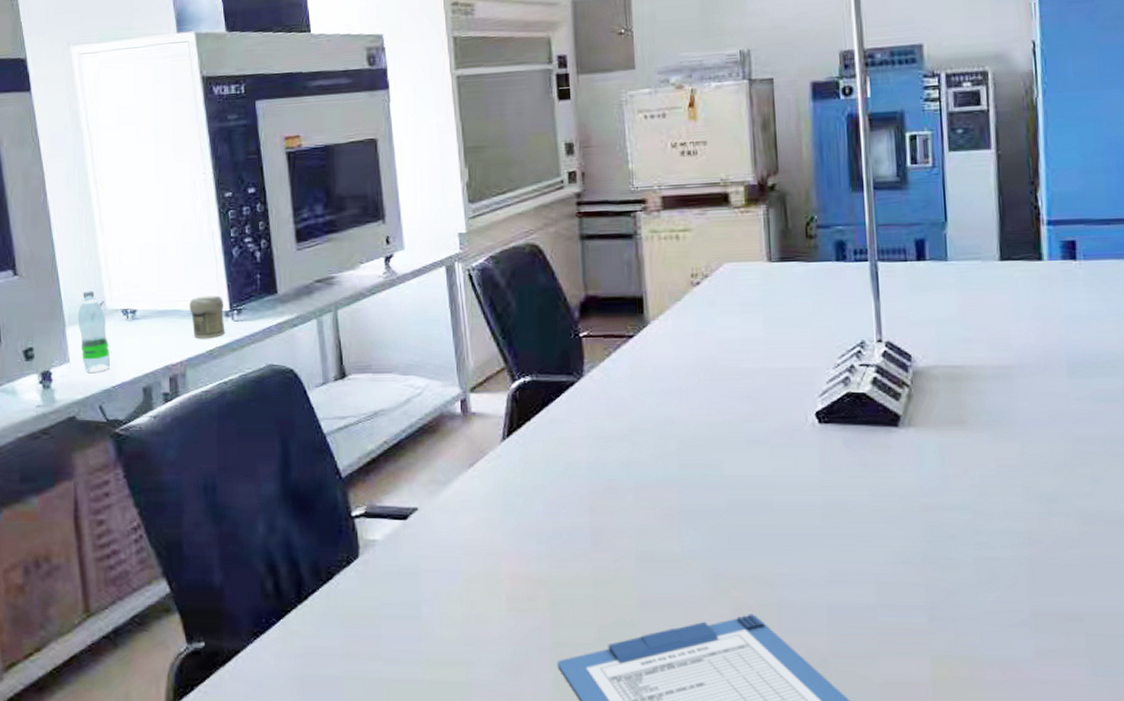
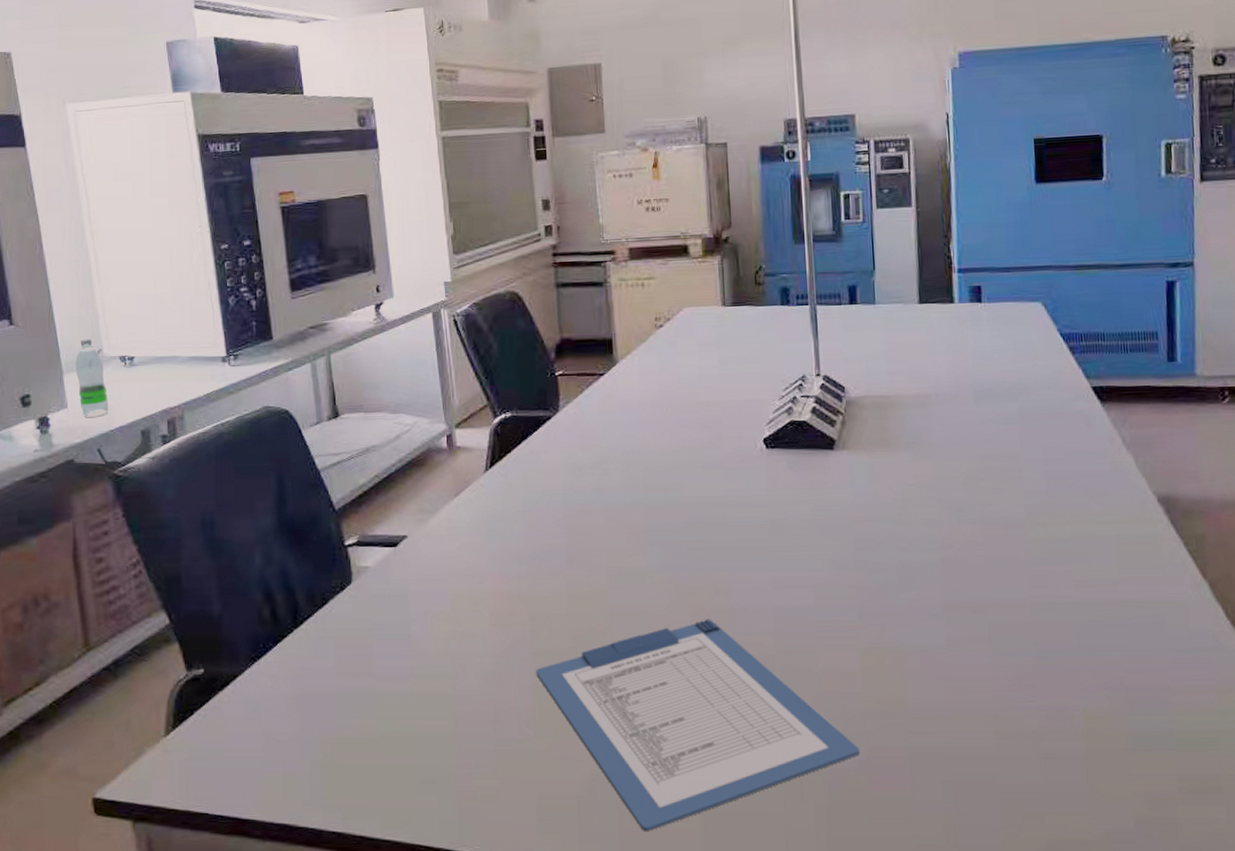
jar: present [189,295,224,339] -> none [187,342,221,384]

